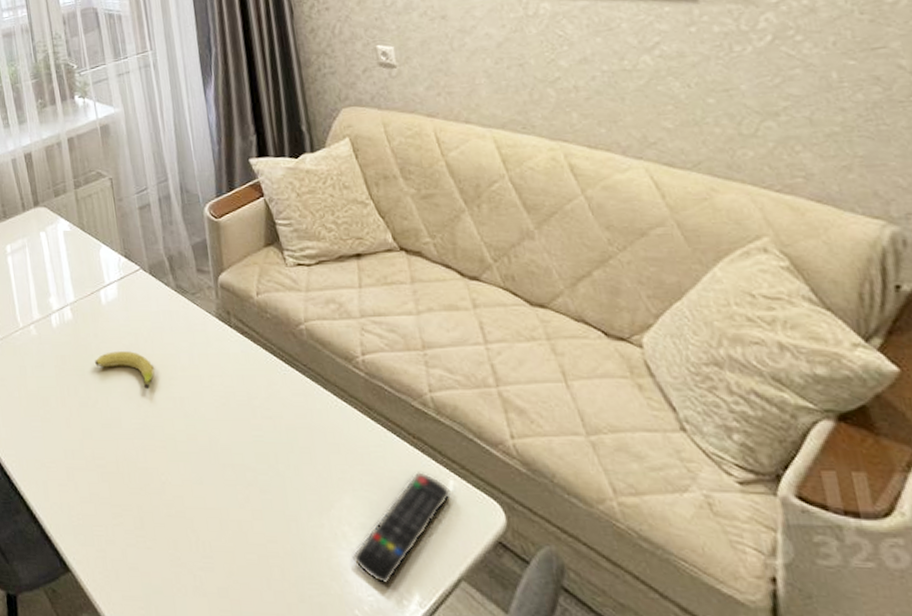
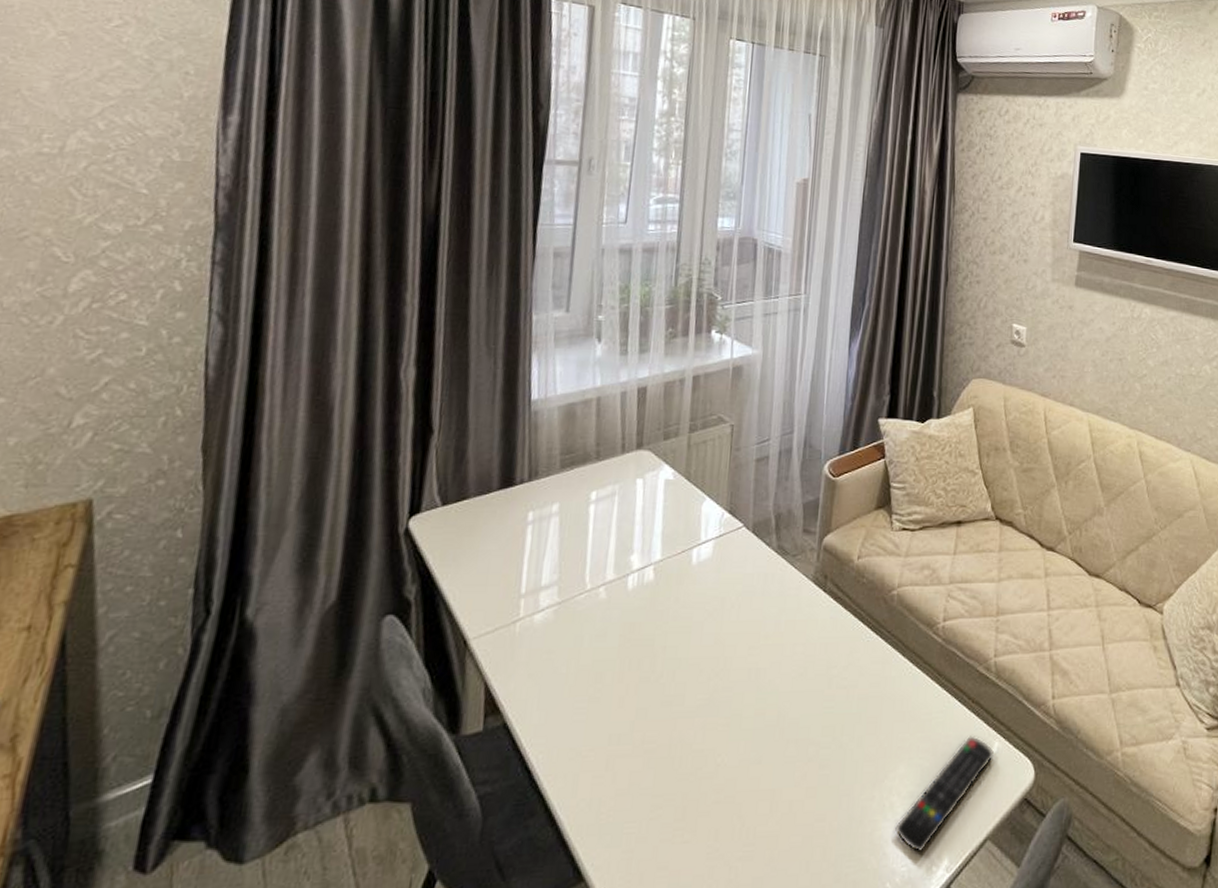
fruit: present [95,351,155,390] -> none [669,618,735,661]

